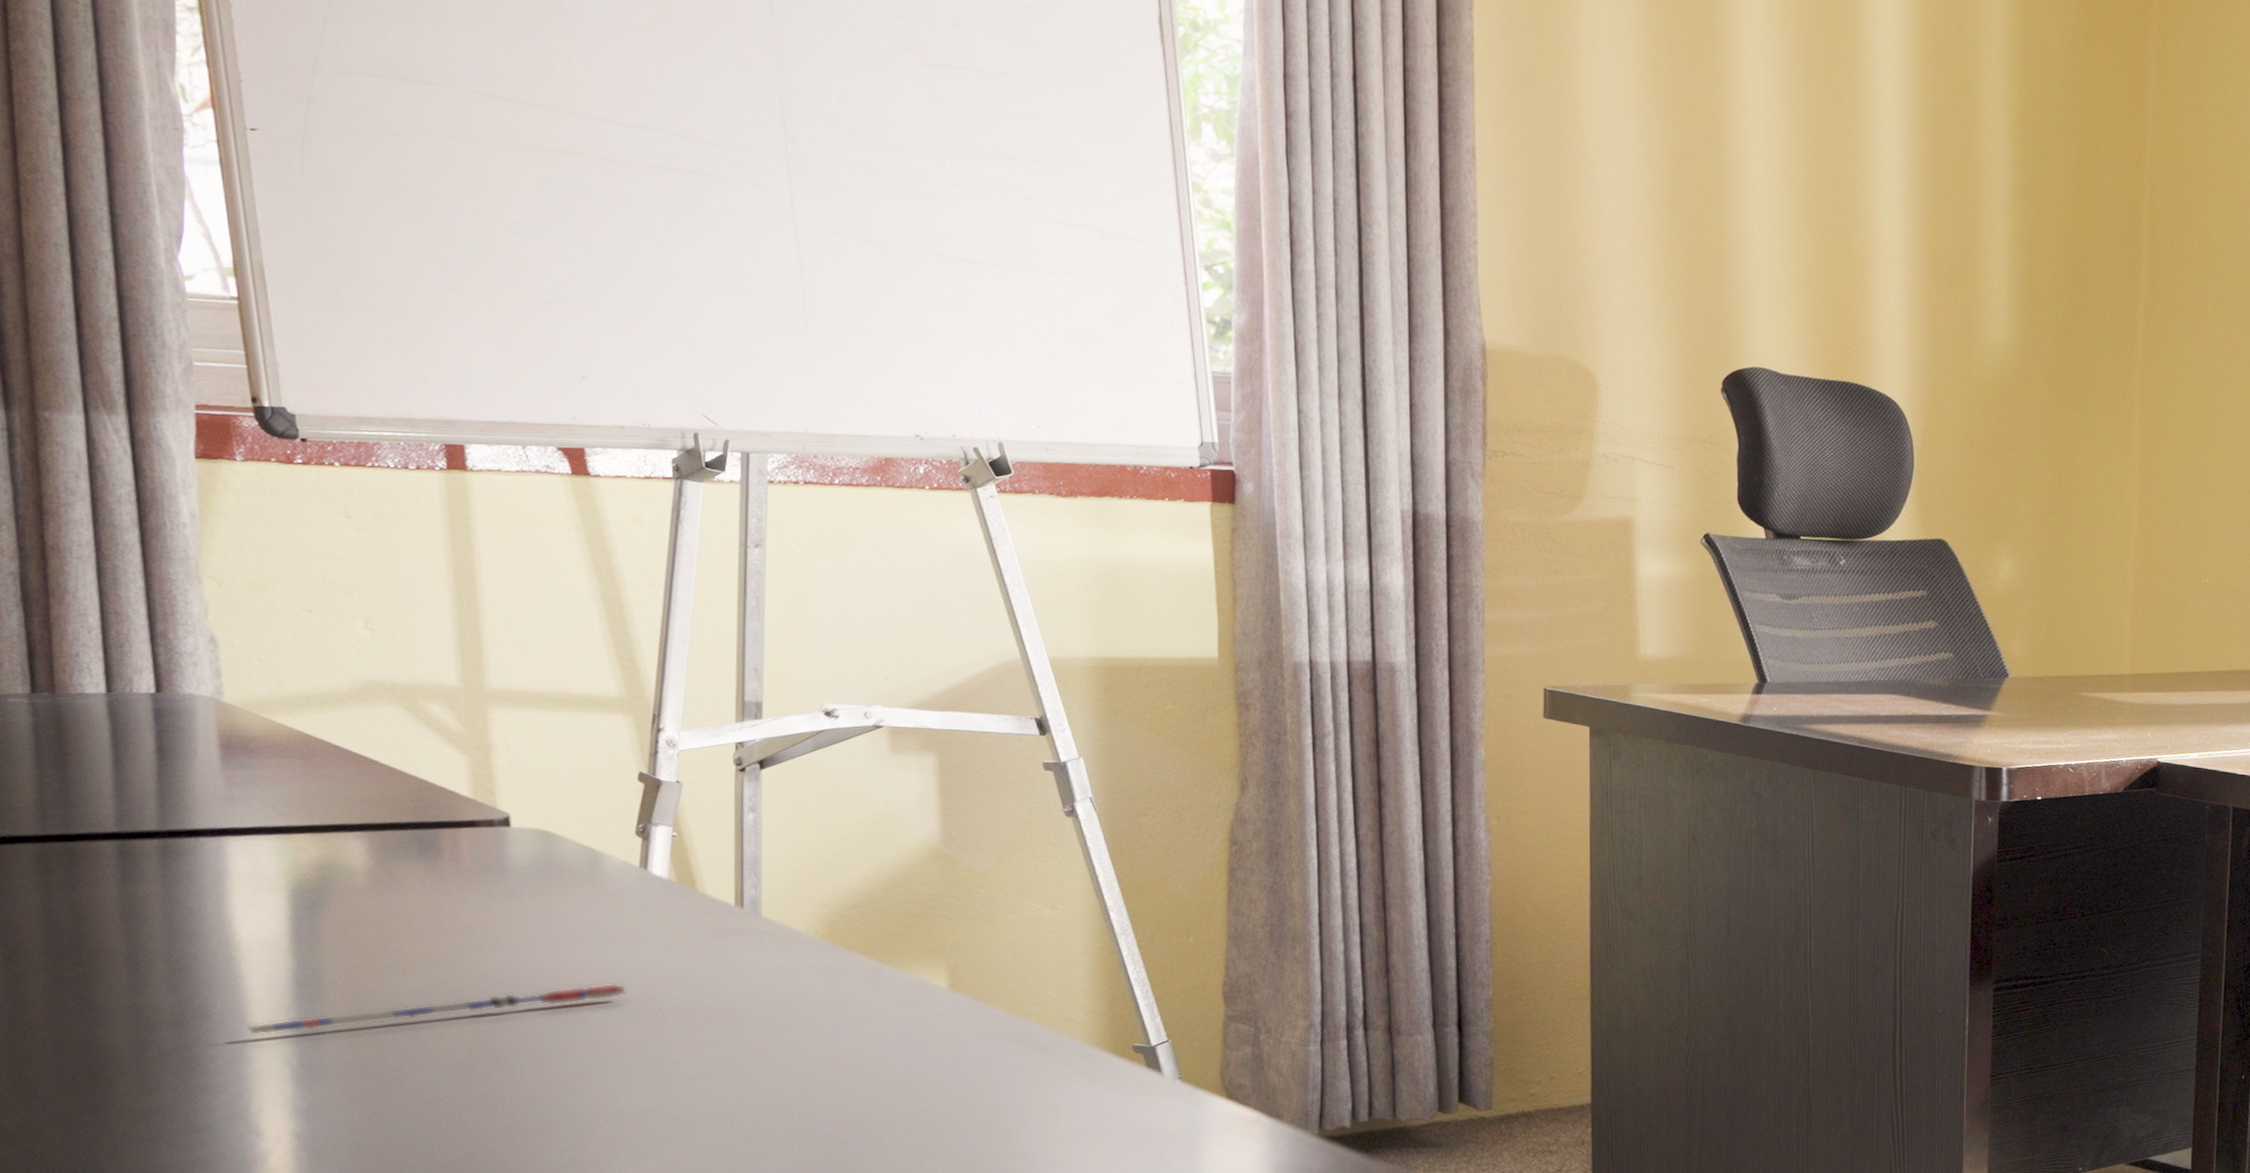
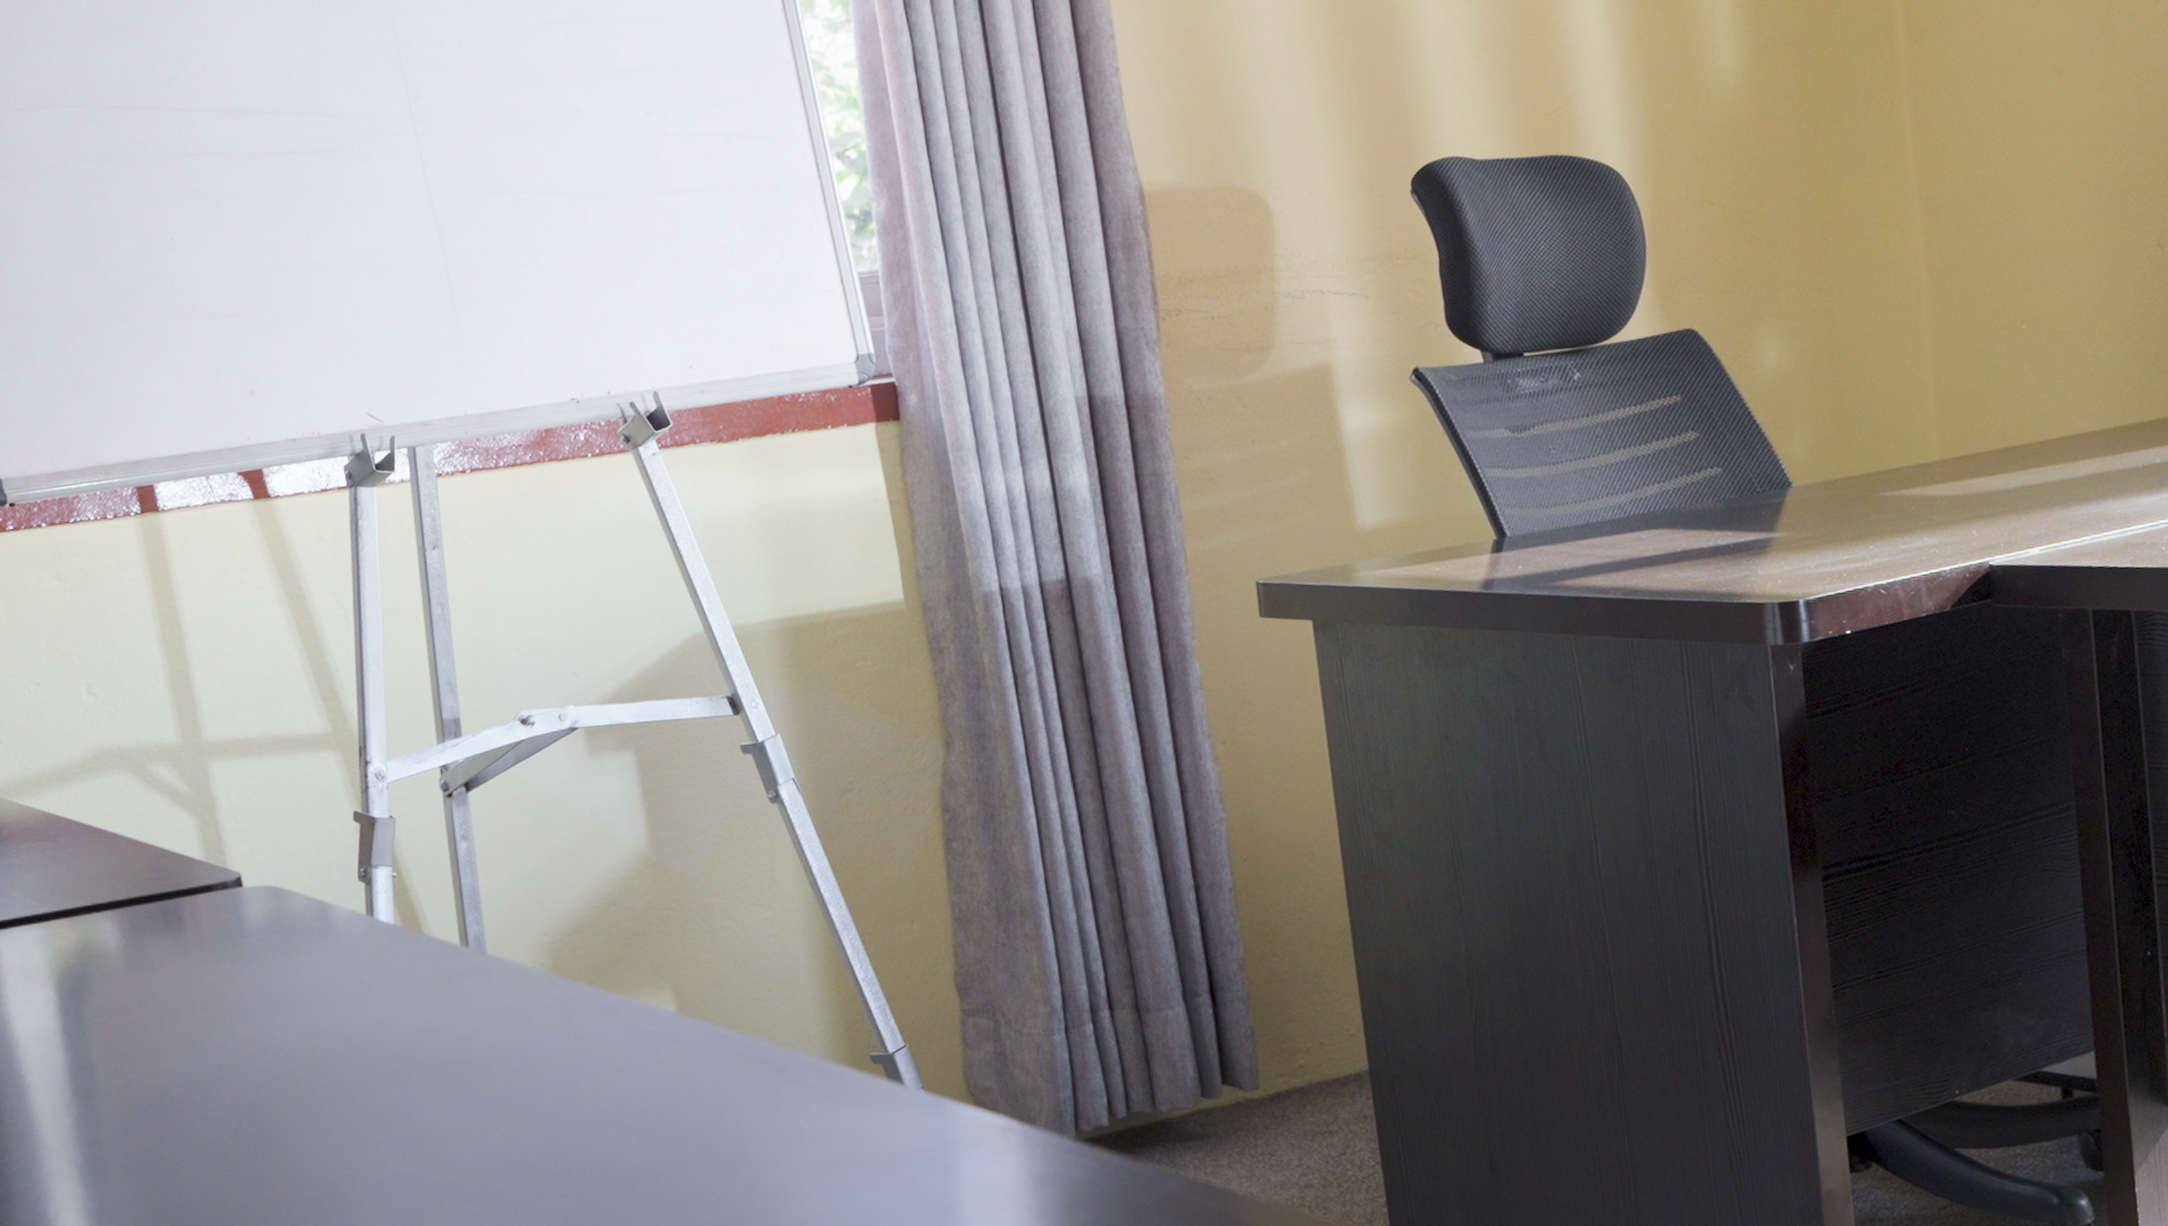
pen: present [246,983,627,1037] -> none [34,1044,371,1138]

